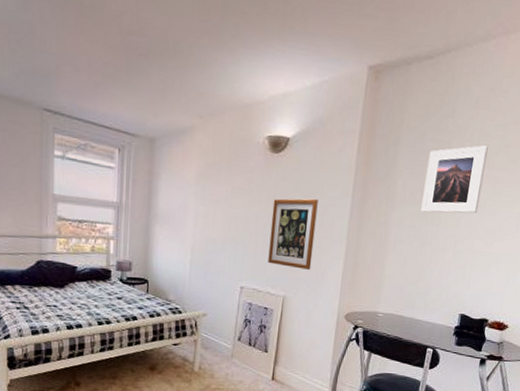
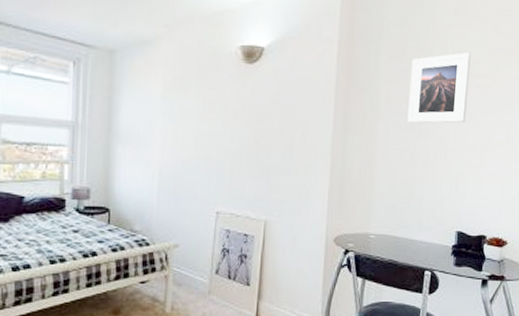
wall art: present [268,198,318,270] -> none [246,111,298,190]

